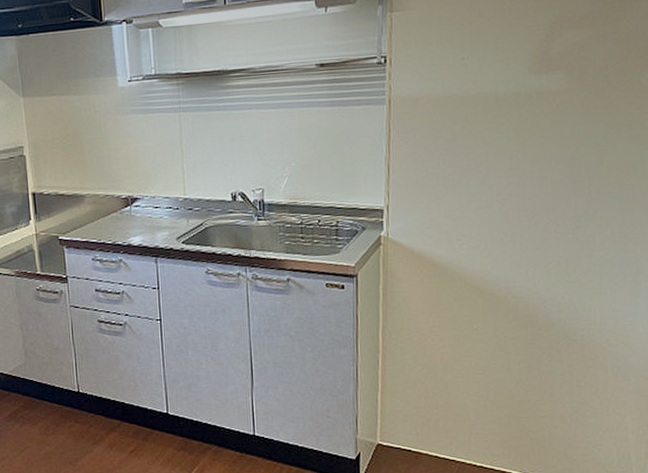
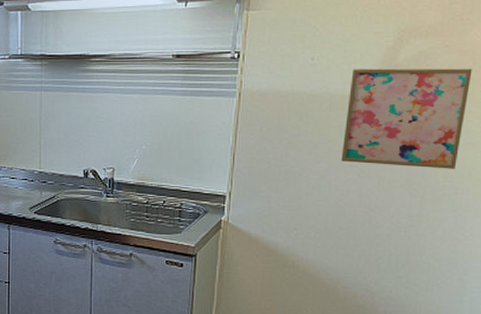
wall art: none [500,57,628,165] -> present [341,68,472,169]

